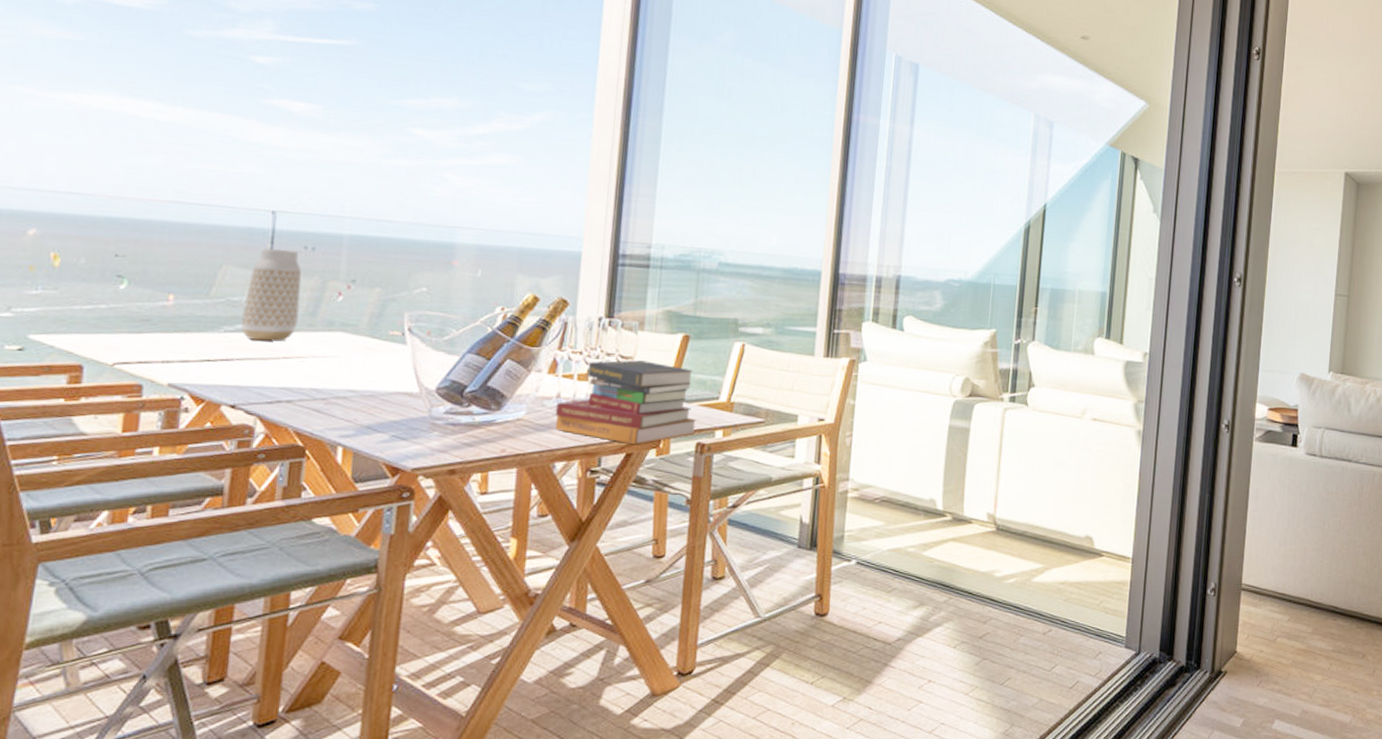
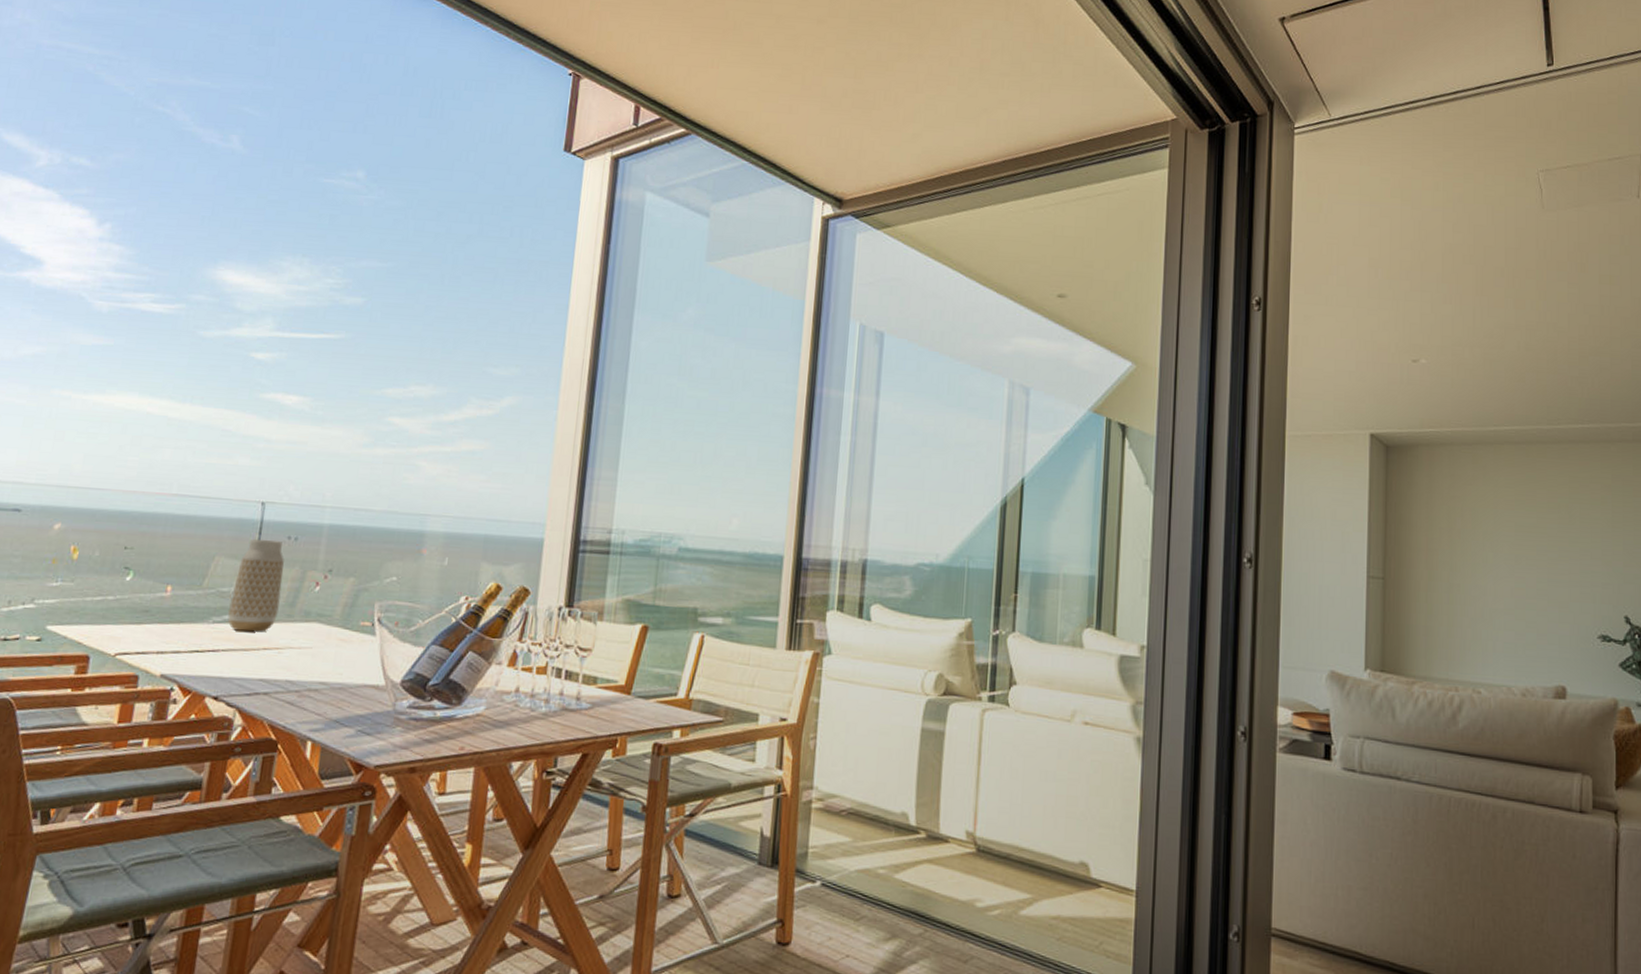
books: present [554,360,697,445] -> none [512,652,655,745]

